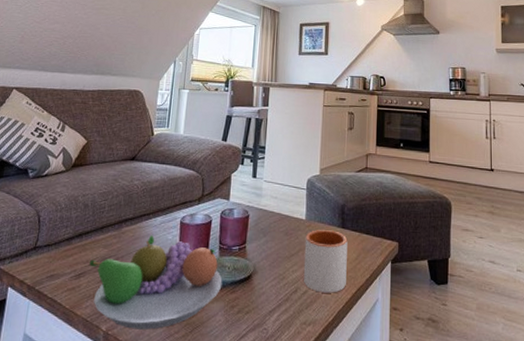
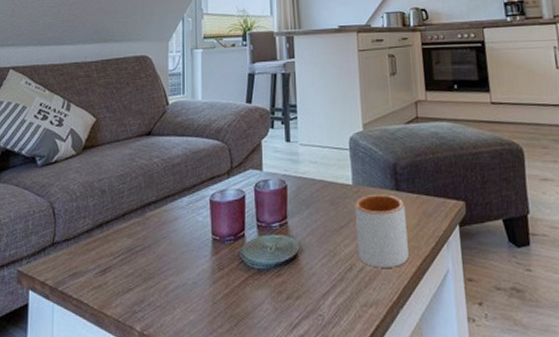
fruit bowl: present [90,235,223,330] -> none [115,218,265,327]

